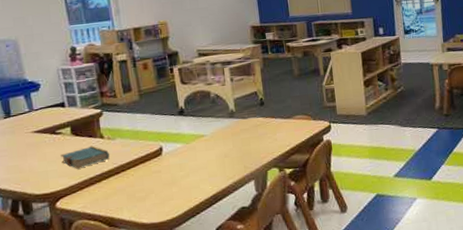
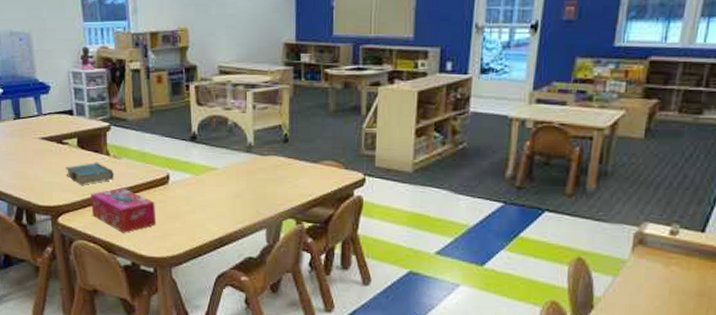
tissue box: none [88,165,154,206] -> present [91,188,157,233]

